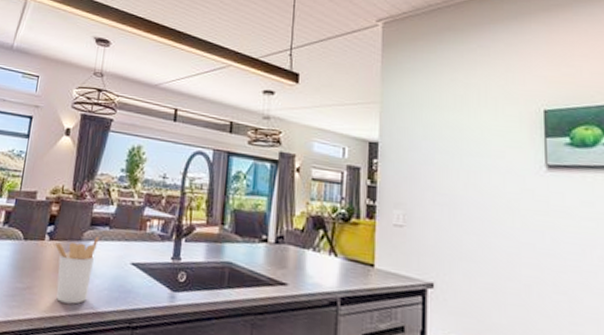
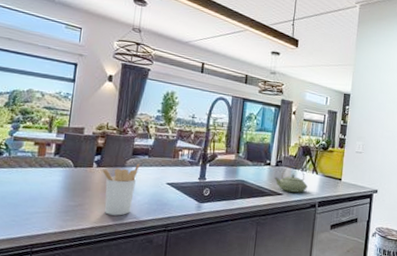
teapot: none [274,243,323,283] -> present [274,165,308,193]

